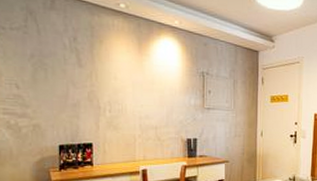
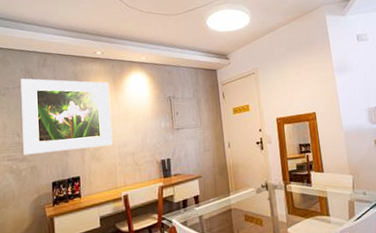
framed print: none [20,19,134,115] -> present [20,78,113,155]

